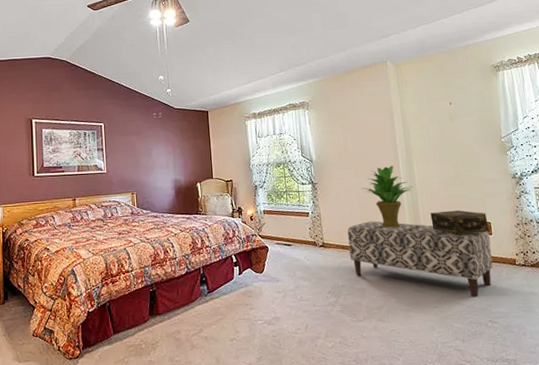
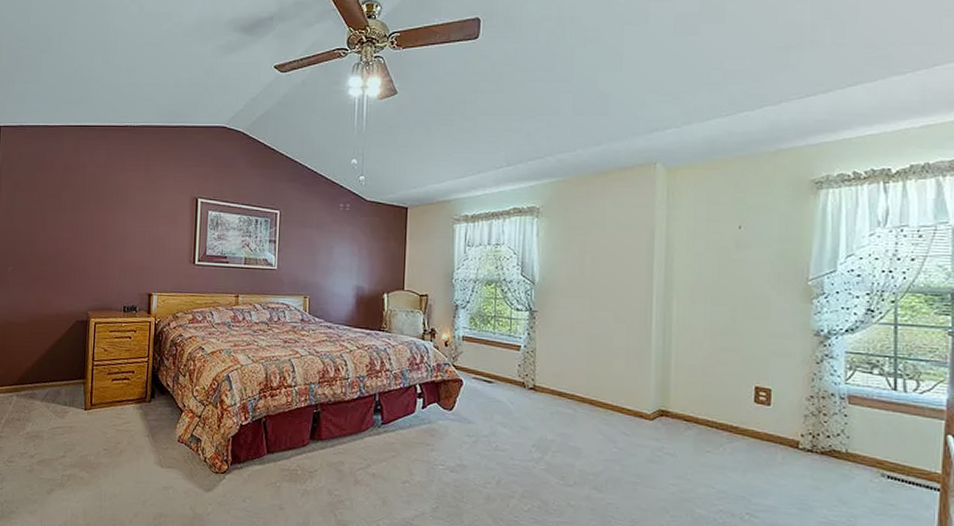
bench: present [347,221,493,297] -> none [567,366,766,481]
potted plant: present [361,166,413,228] -> none [595,300,668,379]
decorative box: present [430,210,490,235] -> none [685,366,768,402]

